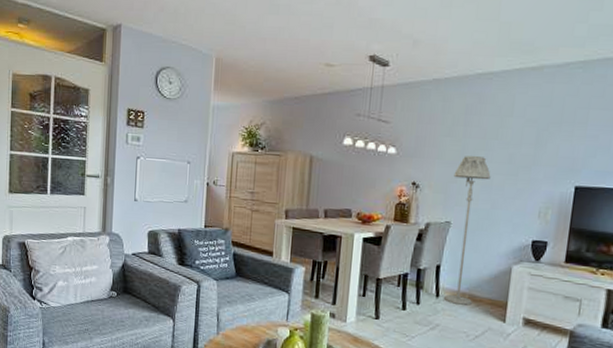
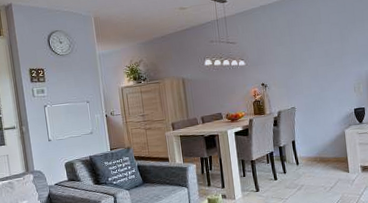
floor lamp: present [443,156,491,305] -> none [289,55,323,167]

